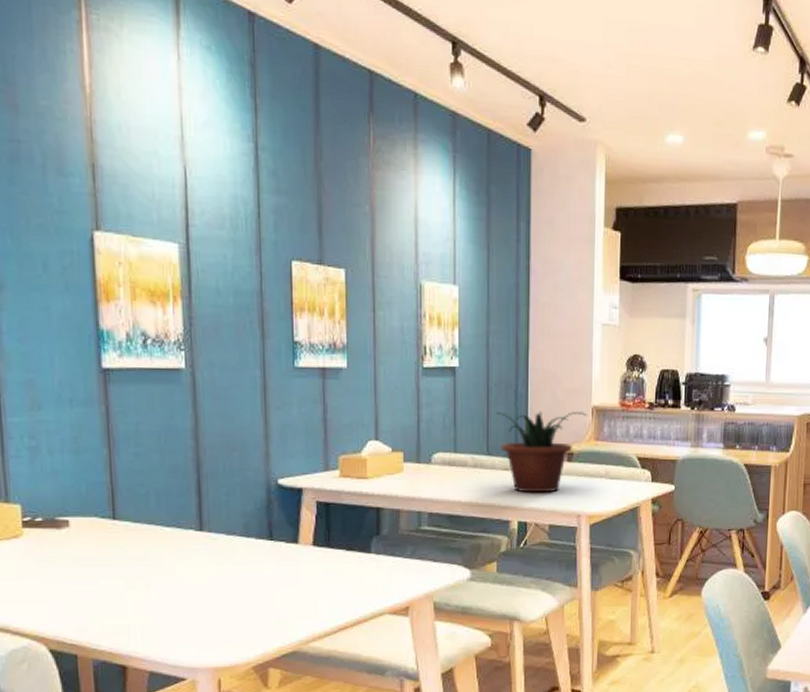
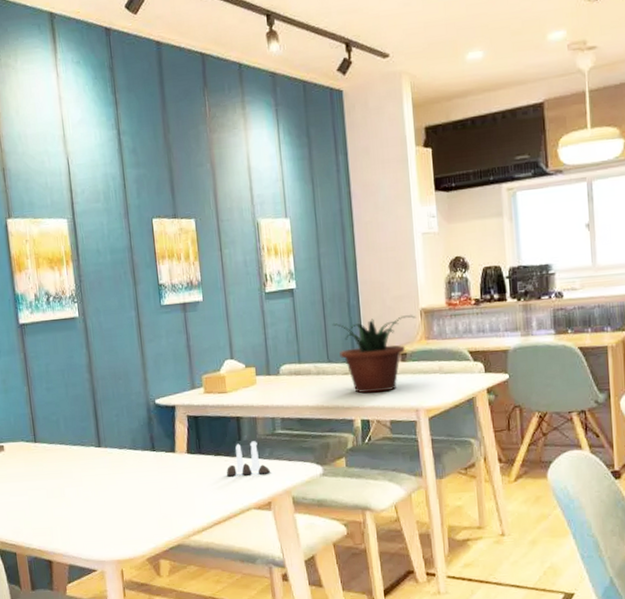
salt and pepper shaker set: none [358,536,412,576] -> present [226,441,271,477]

